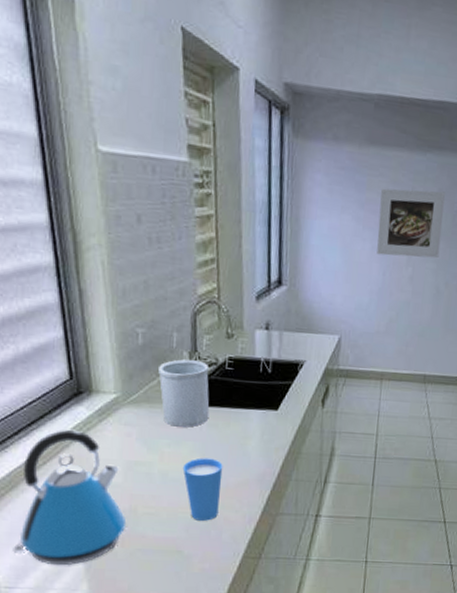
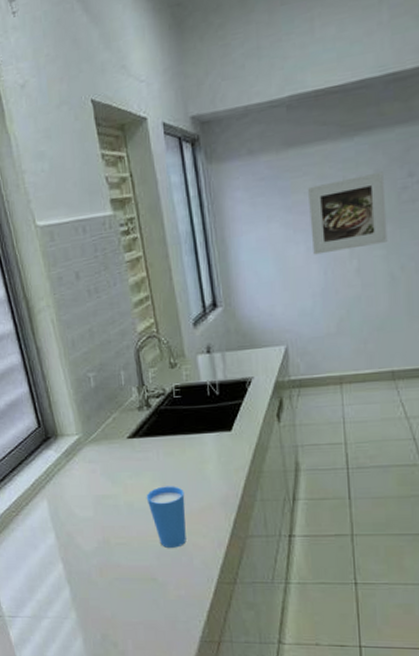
kettle: present [13,429,127,566] -> none [10,471,102,596]
utensil holder: present [158,359,210,428] -> none [112,394,164,459]

